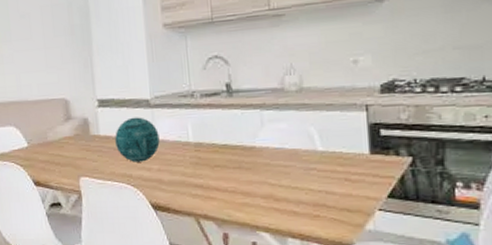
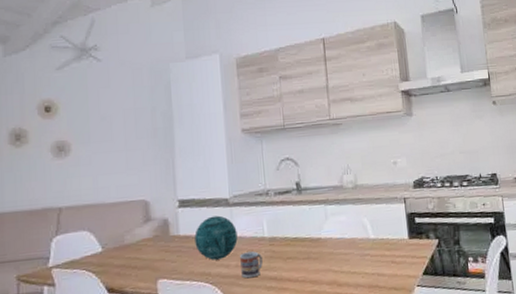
cup: none [163,156,187,184] -> present [240,251,263,279]

